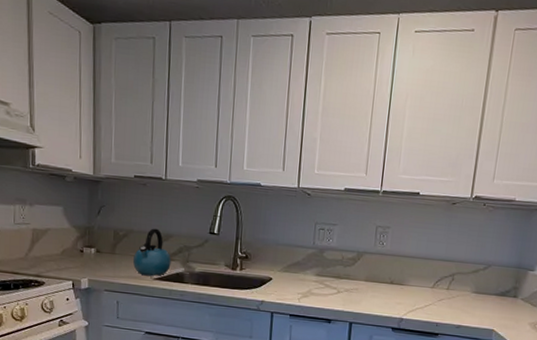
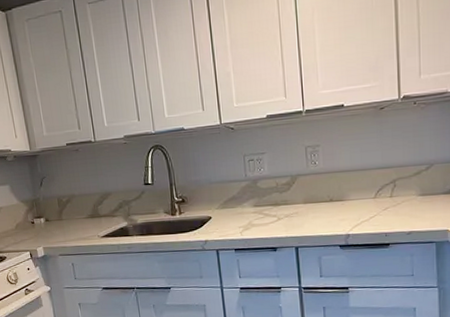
kettle: present [132,228,171,276] -> none [79,189,114,235]

